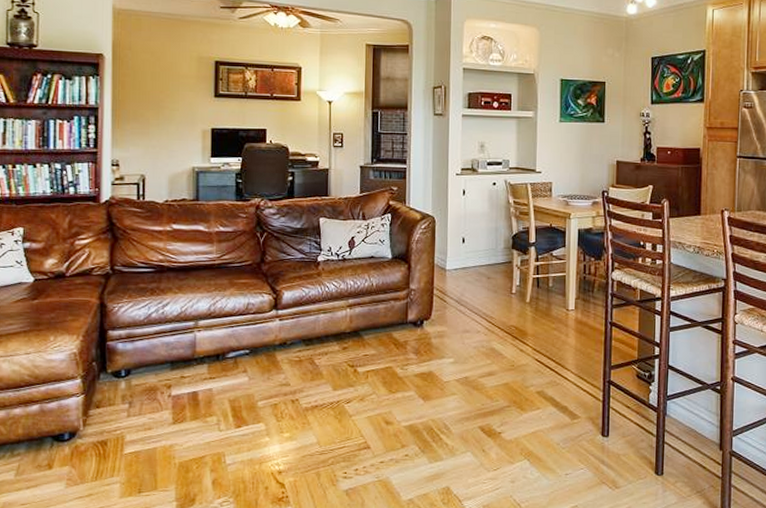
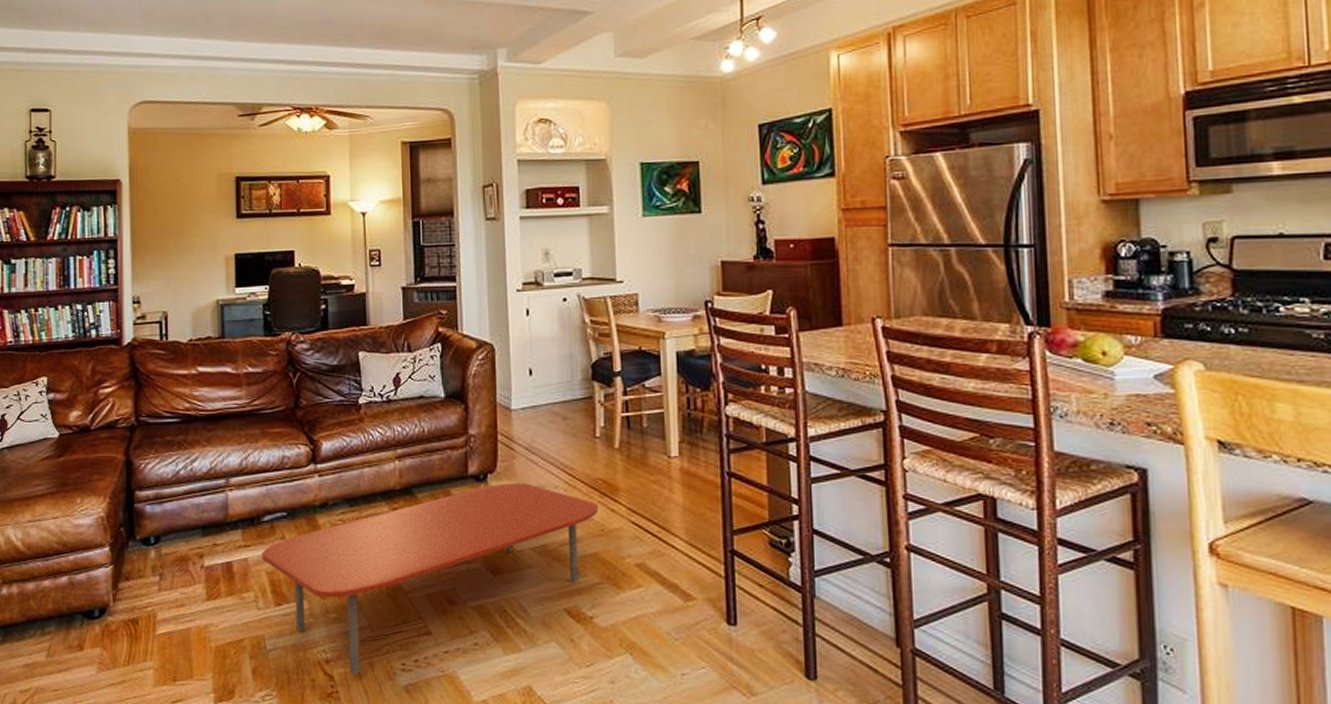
coffee table: none [225,328,511,483] -> present [262,483,599,676]

